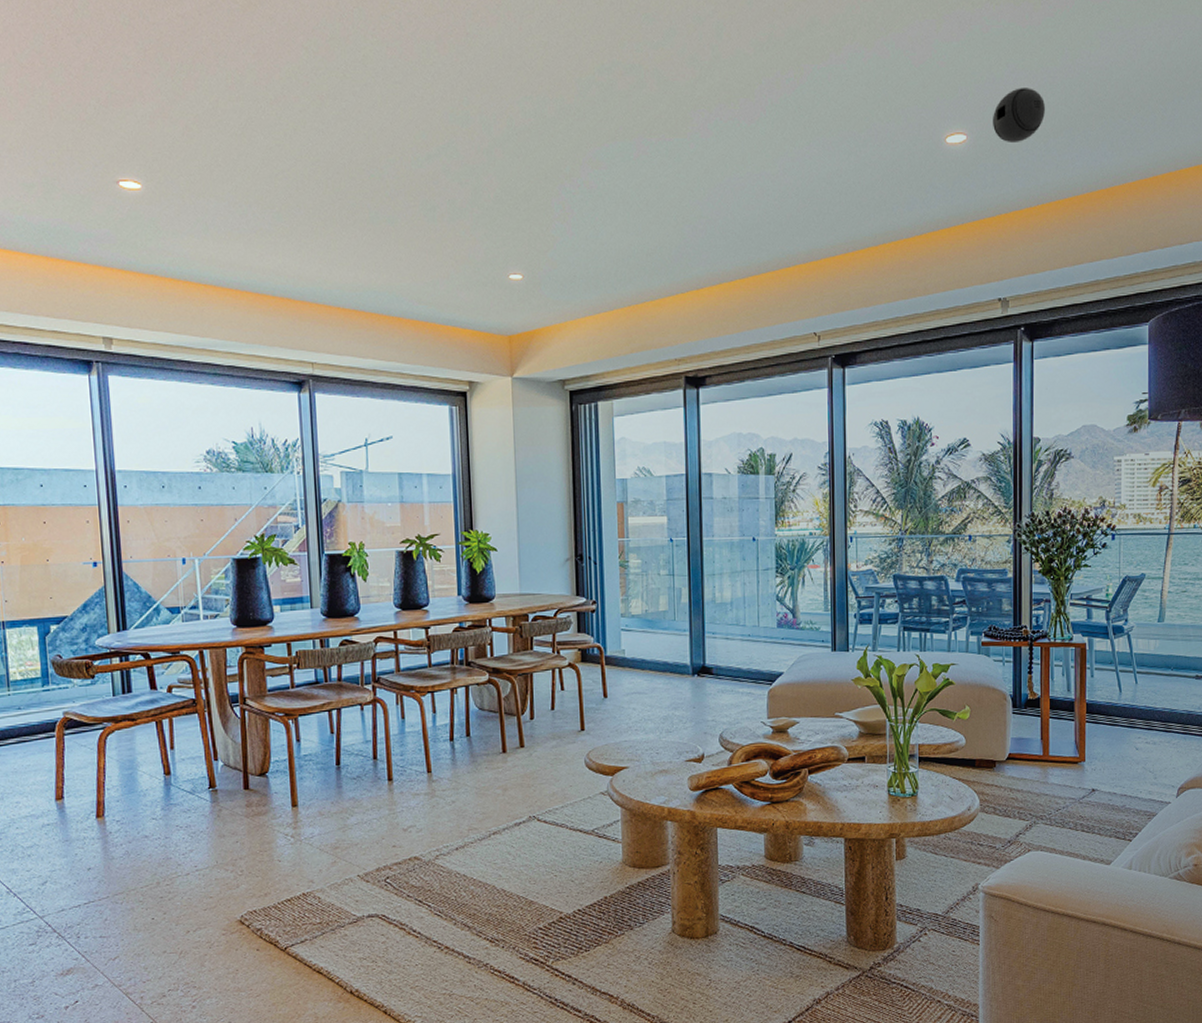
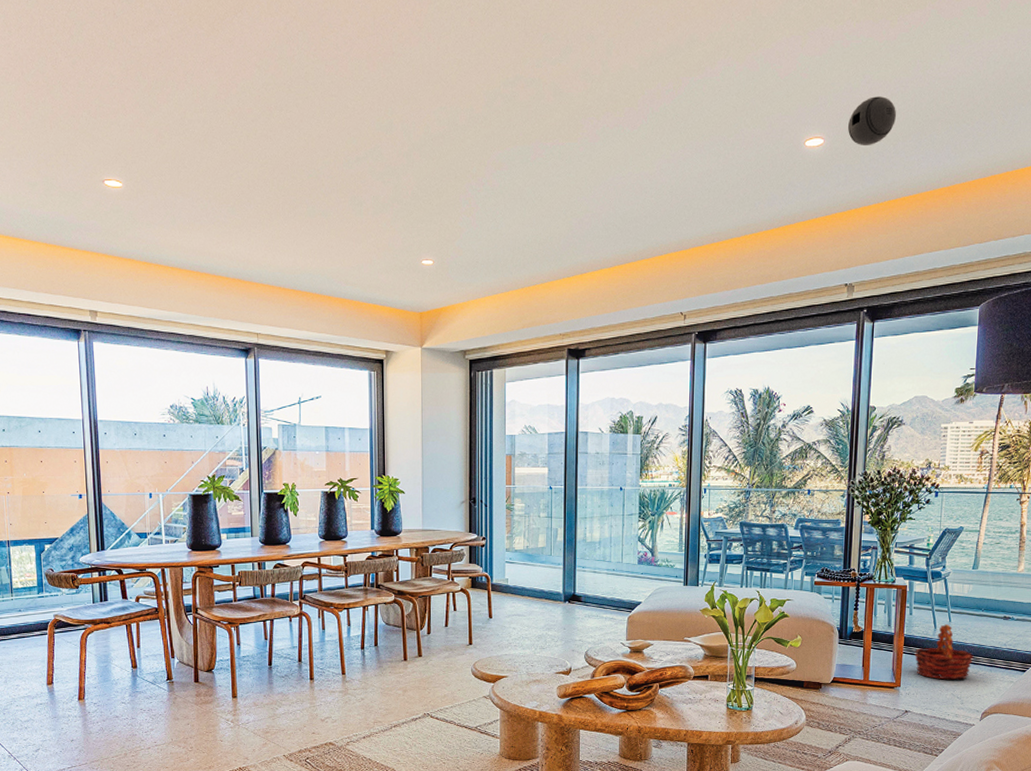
basket: none [1099,687,1165,752] -> present [914,624,974,680]

